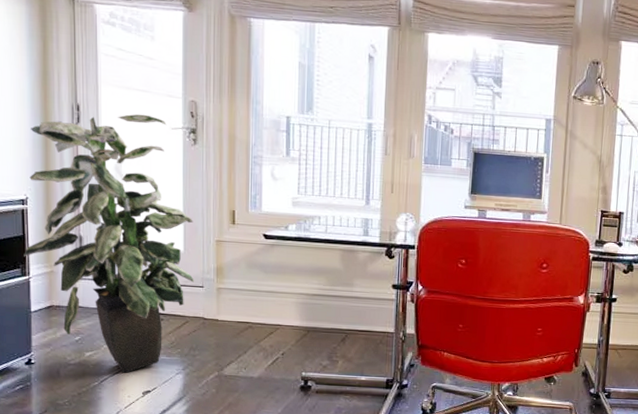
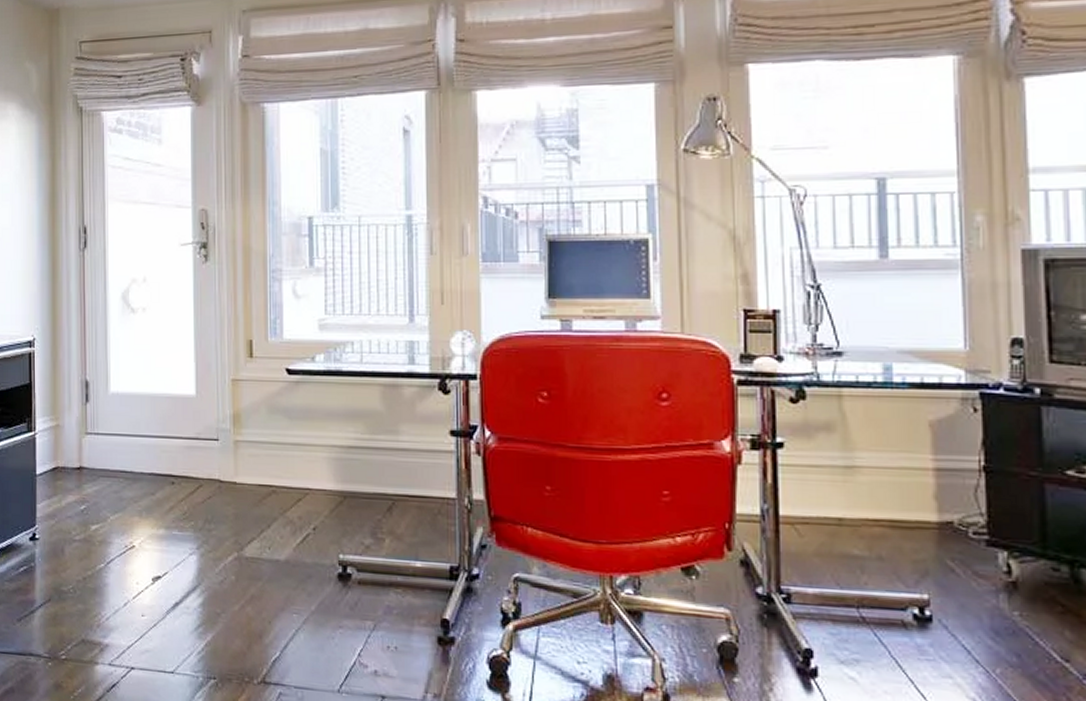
indoor plant: present [24,113,195,373] -> none [30,231,209,553]

